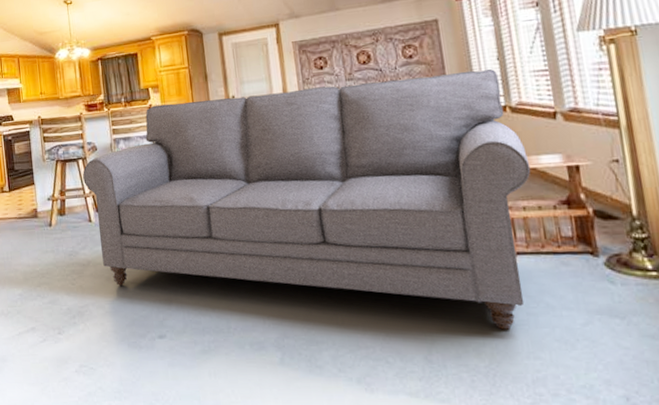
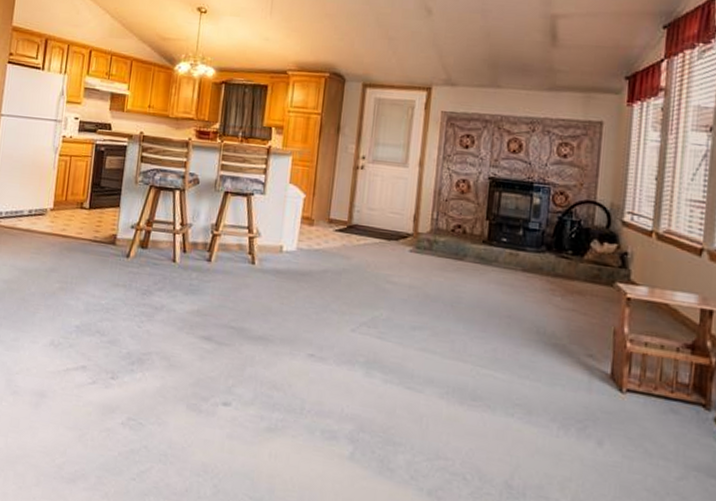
sofa: present [83,69,531,330] -> none [176,148,663,469]

